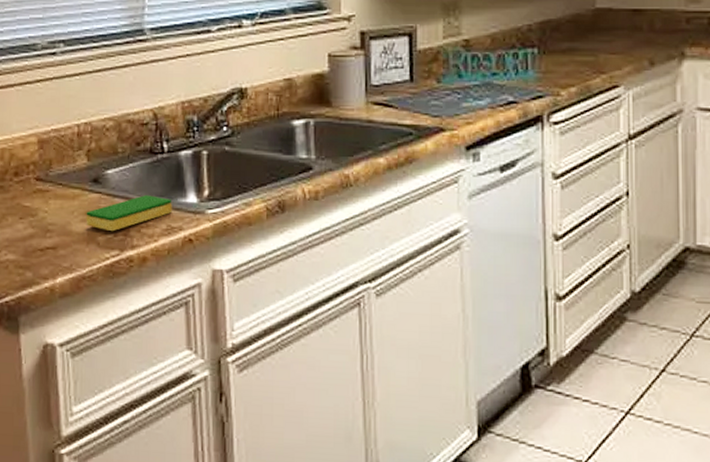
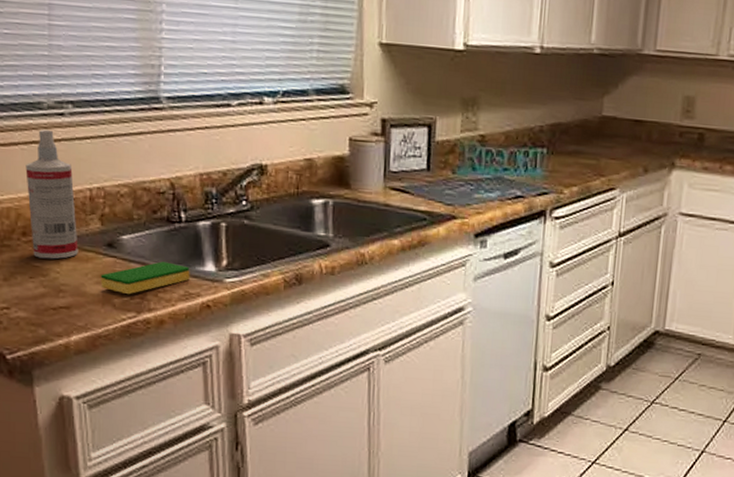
spray bottle: none [20,69,66,199] -> present [25,129,78,259]

